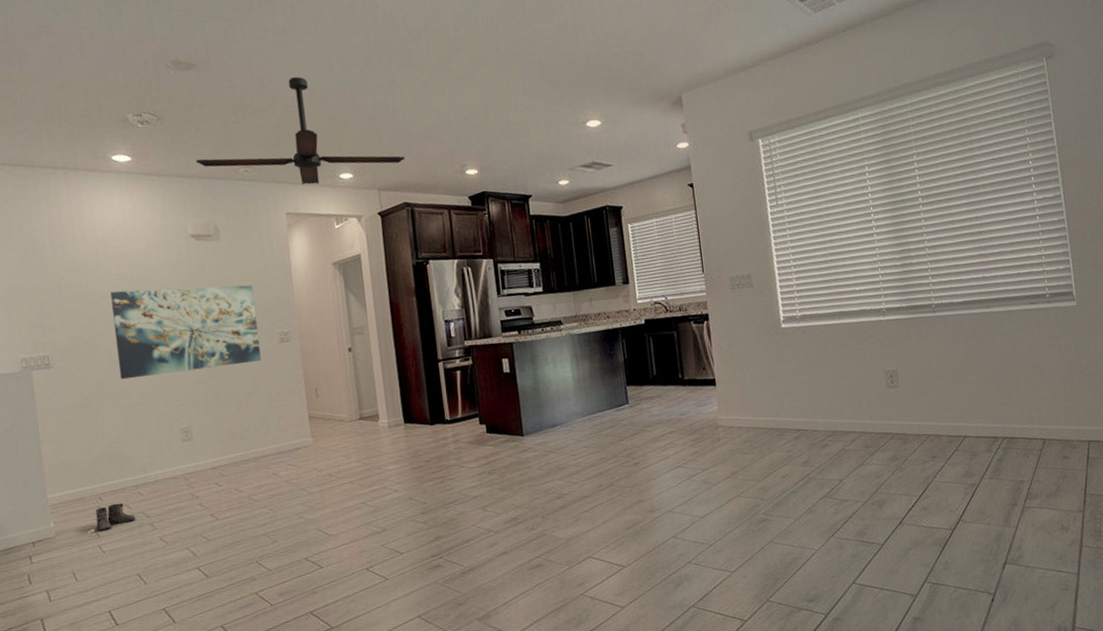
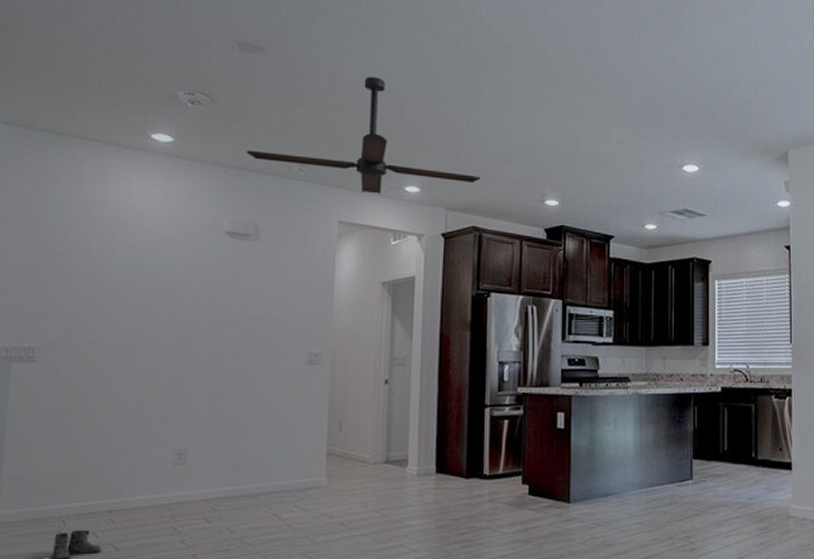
wall art: present [110,285,261,380] -> none [114,283,288,385]

